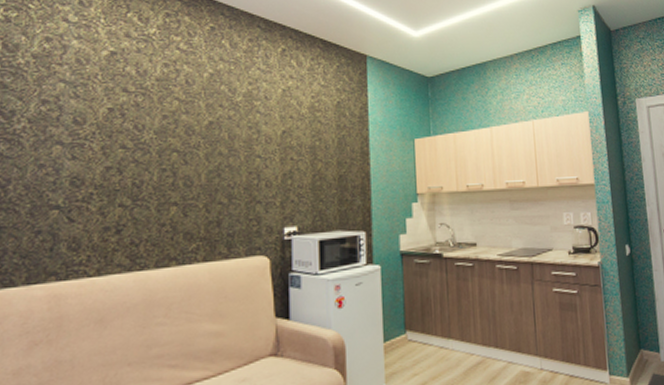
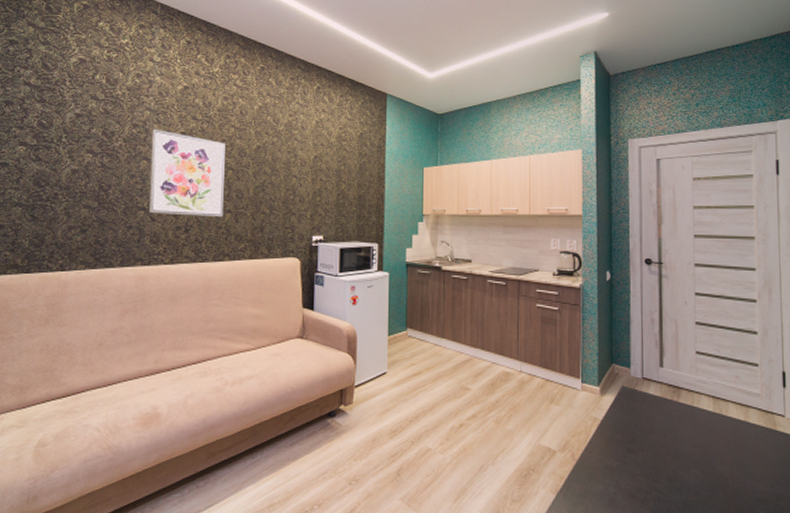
wall art: none [65,105,168,213] -> present [149,129,225,218]

